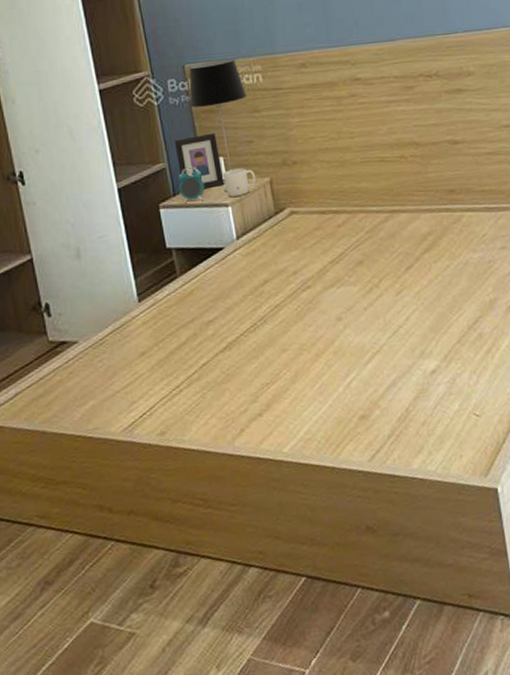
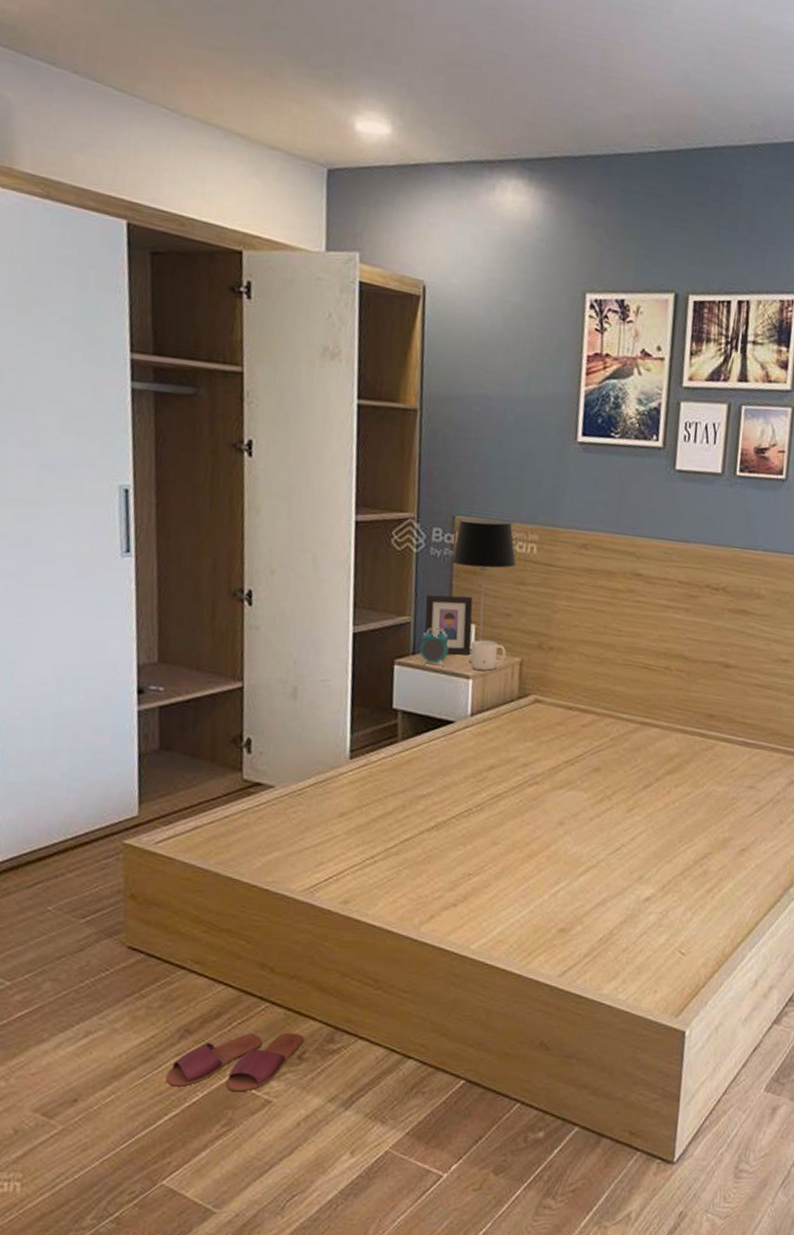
slippers: none [36,564,153,638] -> present [166,1032,305,1092]

